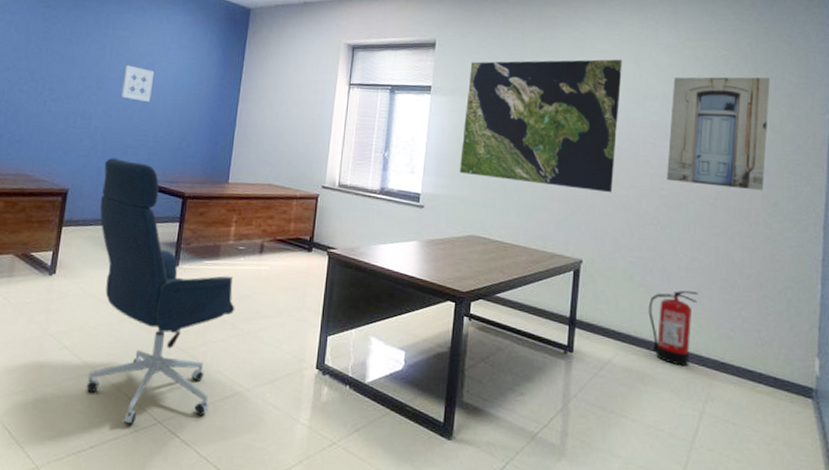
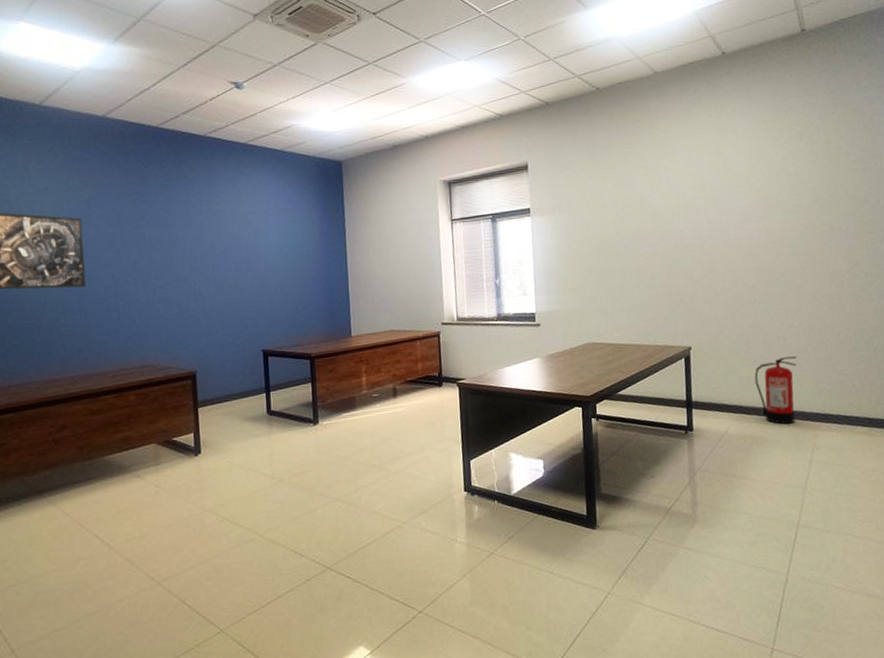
office chair: present [86,157,235,426] -> none [226,332,380,576]
wall art: present [121,65,155,102] -> none [227,238,260,273]
world map: present [460,59,622,193] -> none [564,151,711,287]
wall art: present [666,77,770,191] -> none [754,146,845,260]

